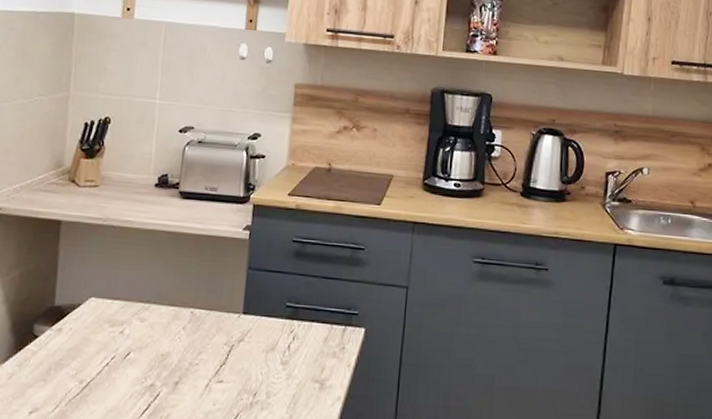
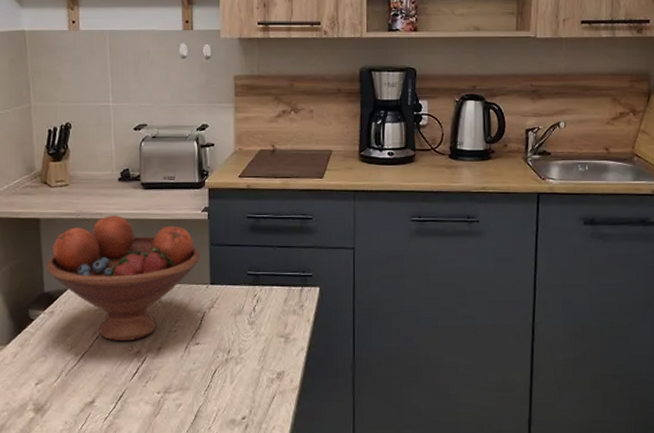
fruit bowl: none [60,225,236,372] -> present [46,215,200,342]

